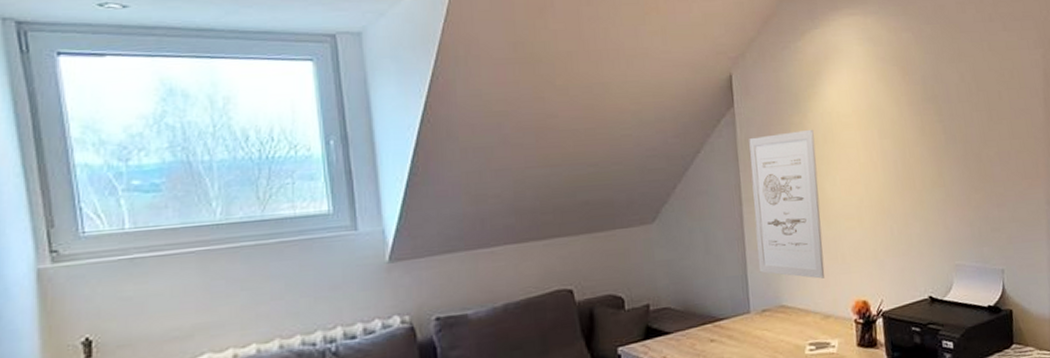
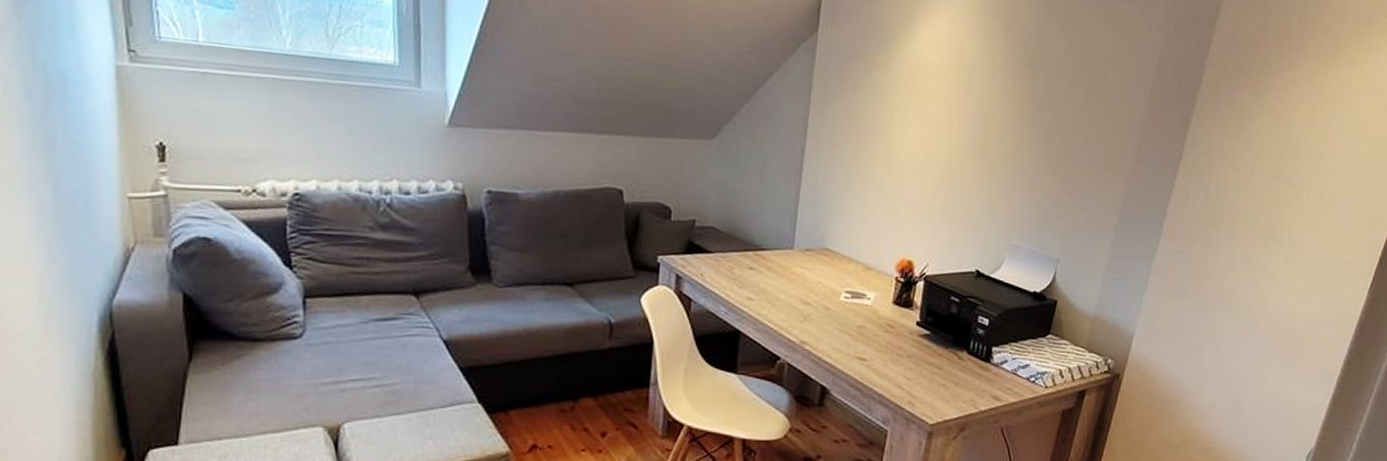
wall art: present [749,129,825,279] -> none [810,69,896,230]

